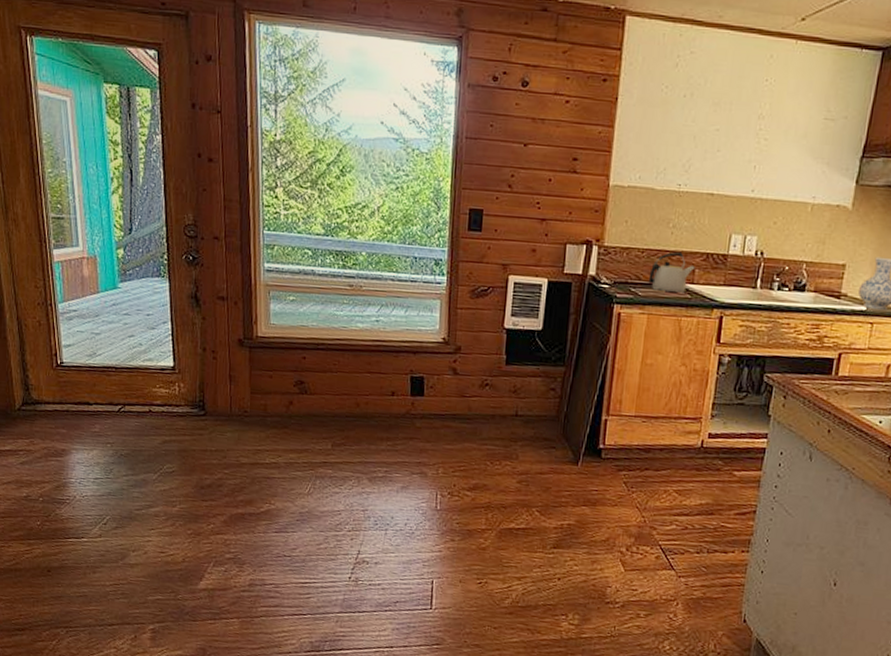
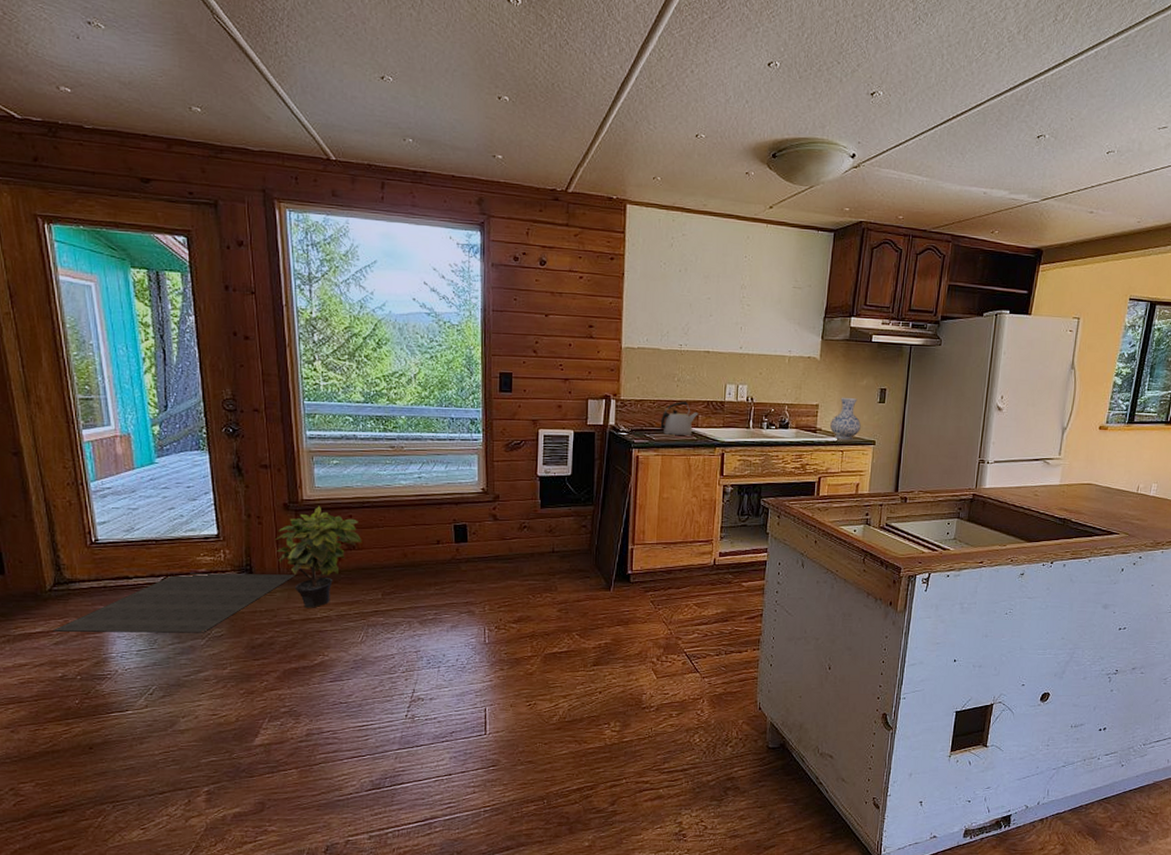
doormat: none [20,404,247,467] -> present [53,573,296,633]
potted plant: none [229,344,315,453] -> present [275,506,362,608]

